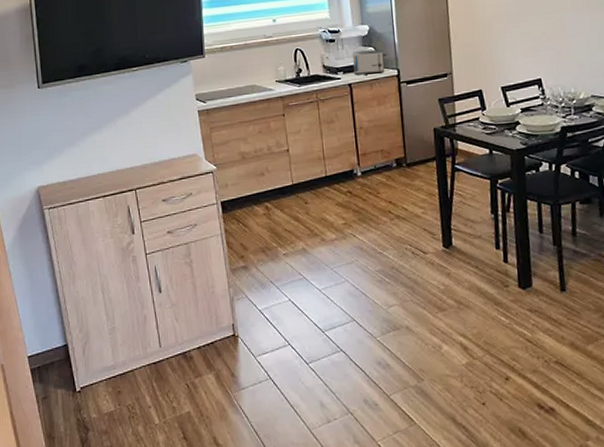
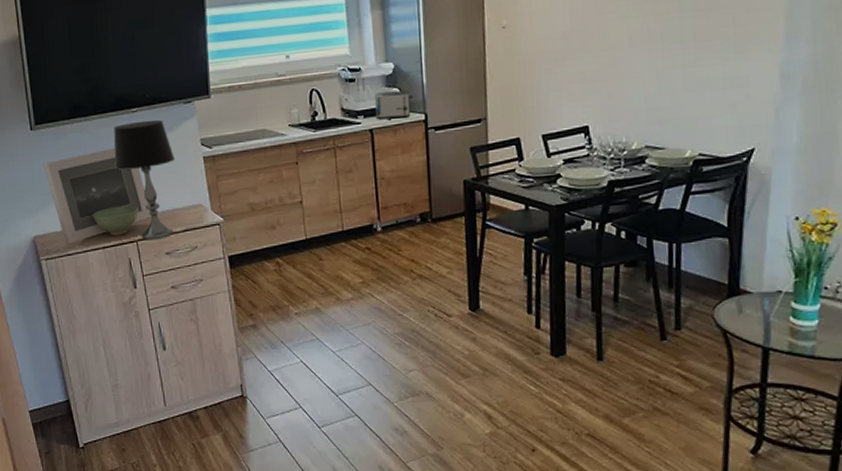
picture frame: none [49,103,149,193] -> present [43,147,151,244]
bowl: none [93,156,137,185] -> present [92,205,138,236]
table lamp: none [115,77,172,189] -> present [114,119,175,241]

